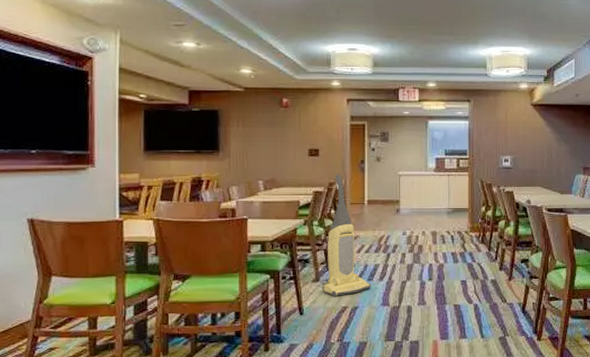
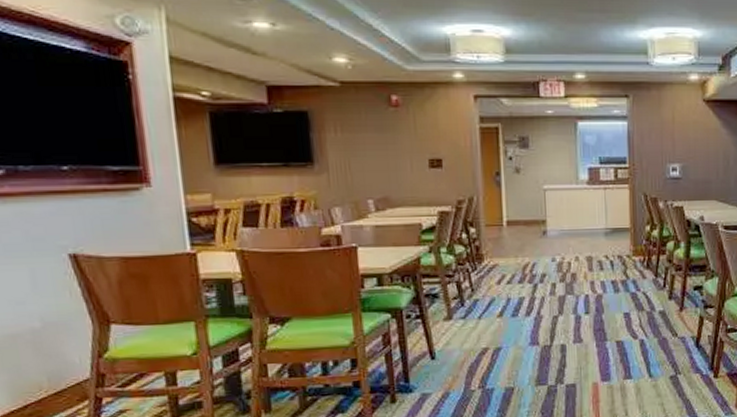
vacuum cleaner: present [322,174,371,297] -> none [456,189,516,338]

